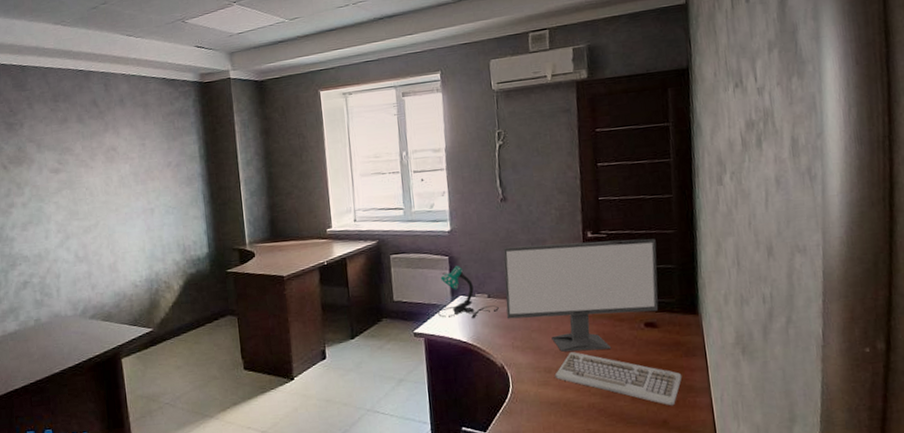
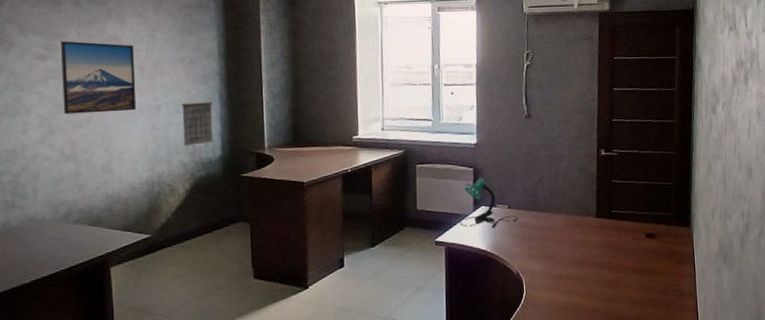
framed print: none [70,153,134,221] -> present [61,40,137,115]
calendar: none [171,195,201,245] -> present [182,93,214,146]
computer monitor: present [503,239,658,352] -> none [524,158,659,260]
keyboard: present [555,352,682,406] -> none [565,260,674,308]

